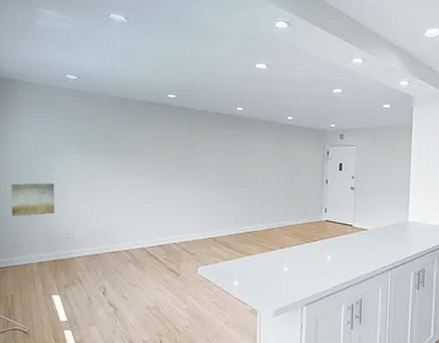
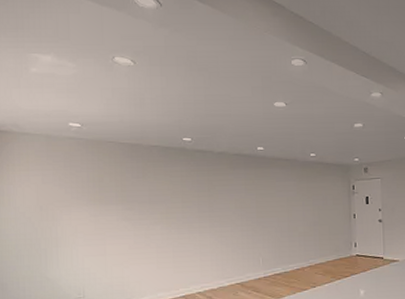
wall art: present [11,183,55,216] -> none [9,240,62,279]

